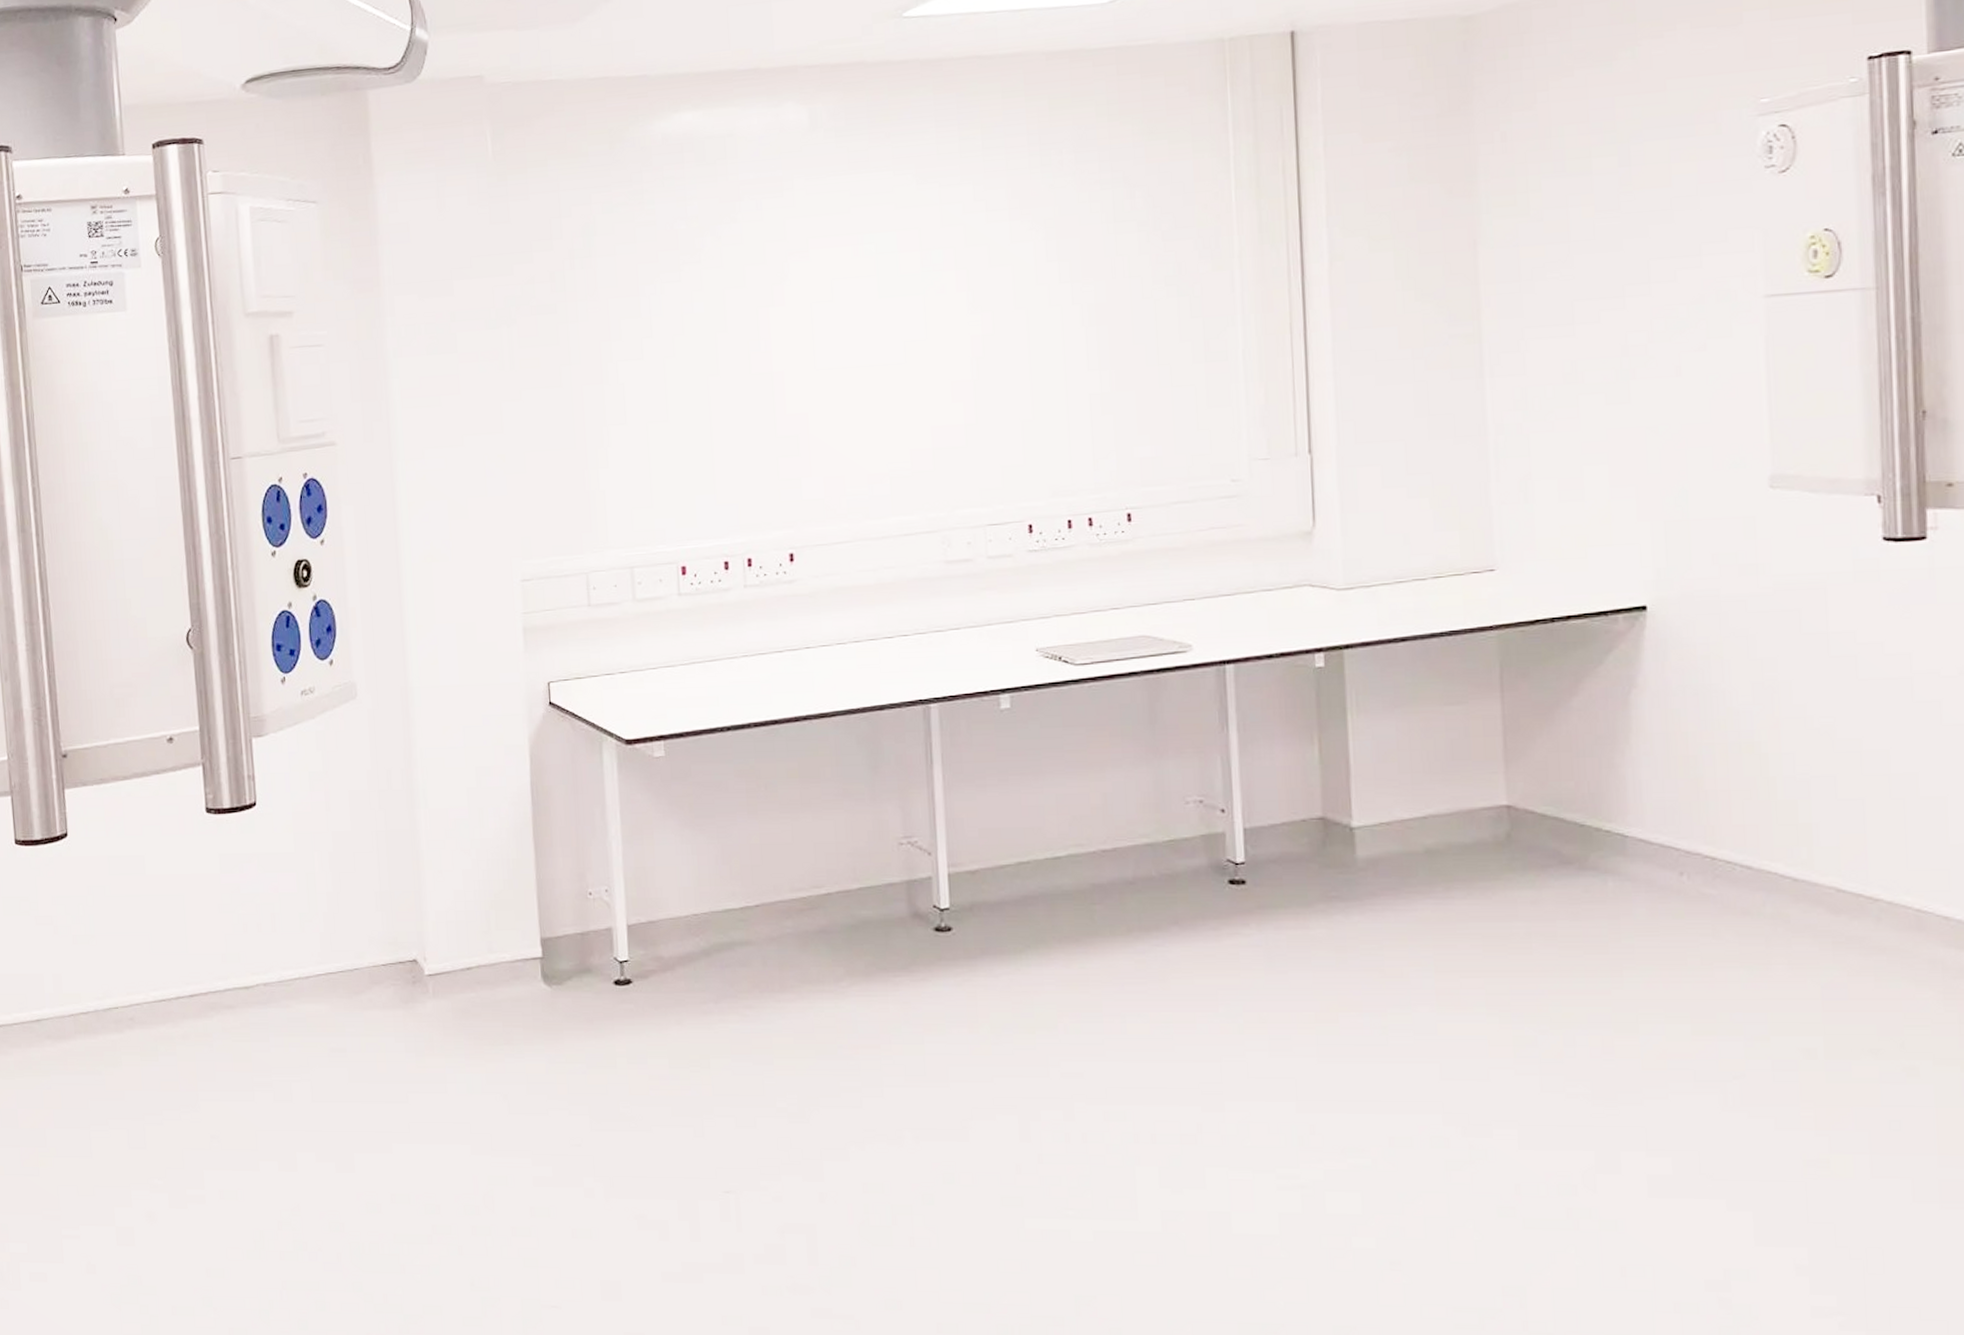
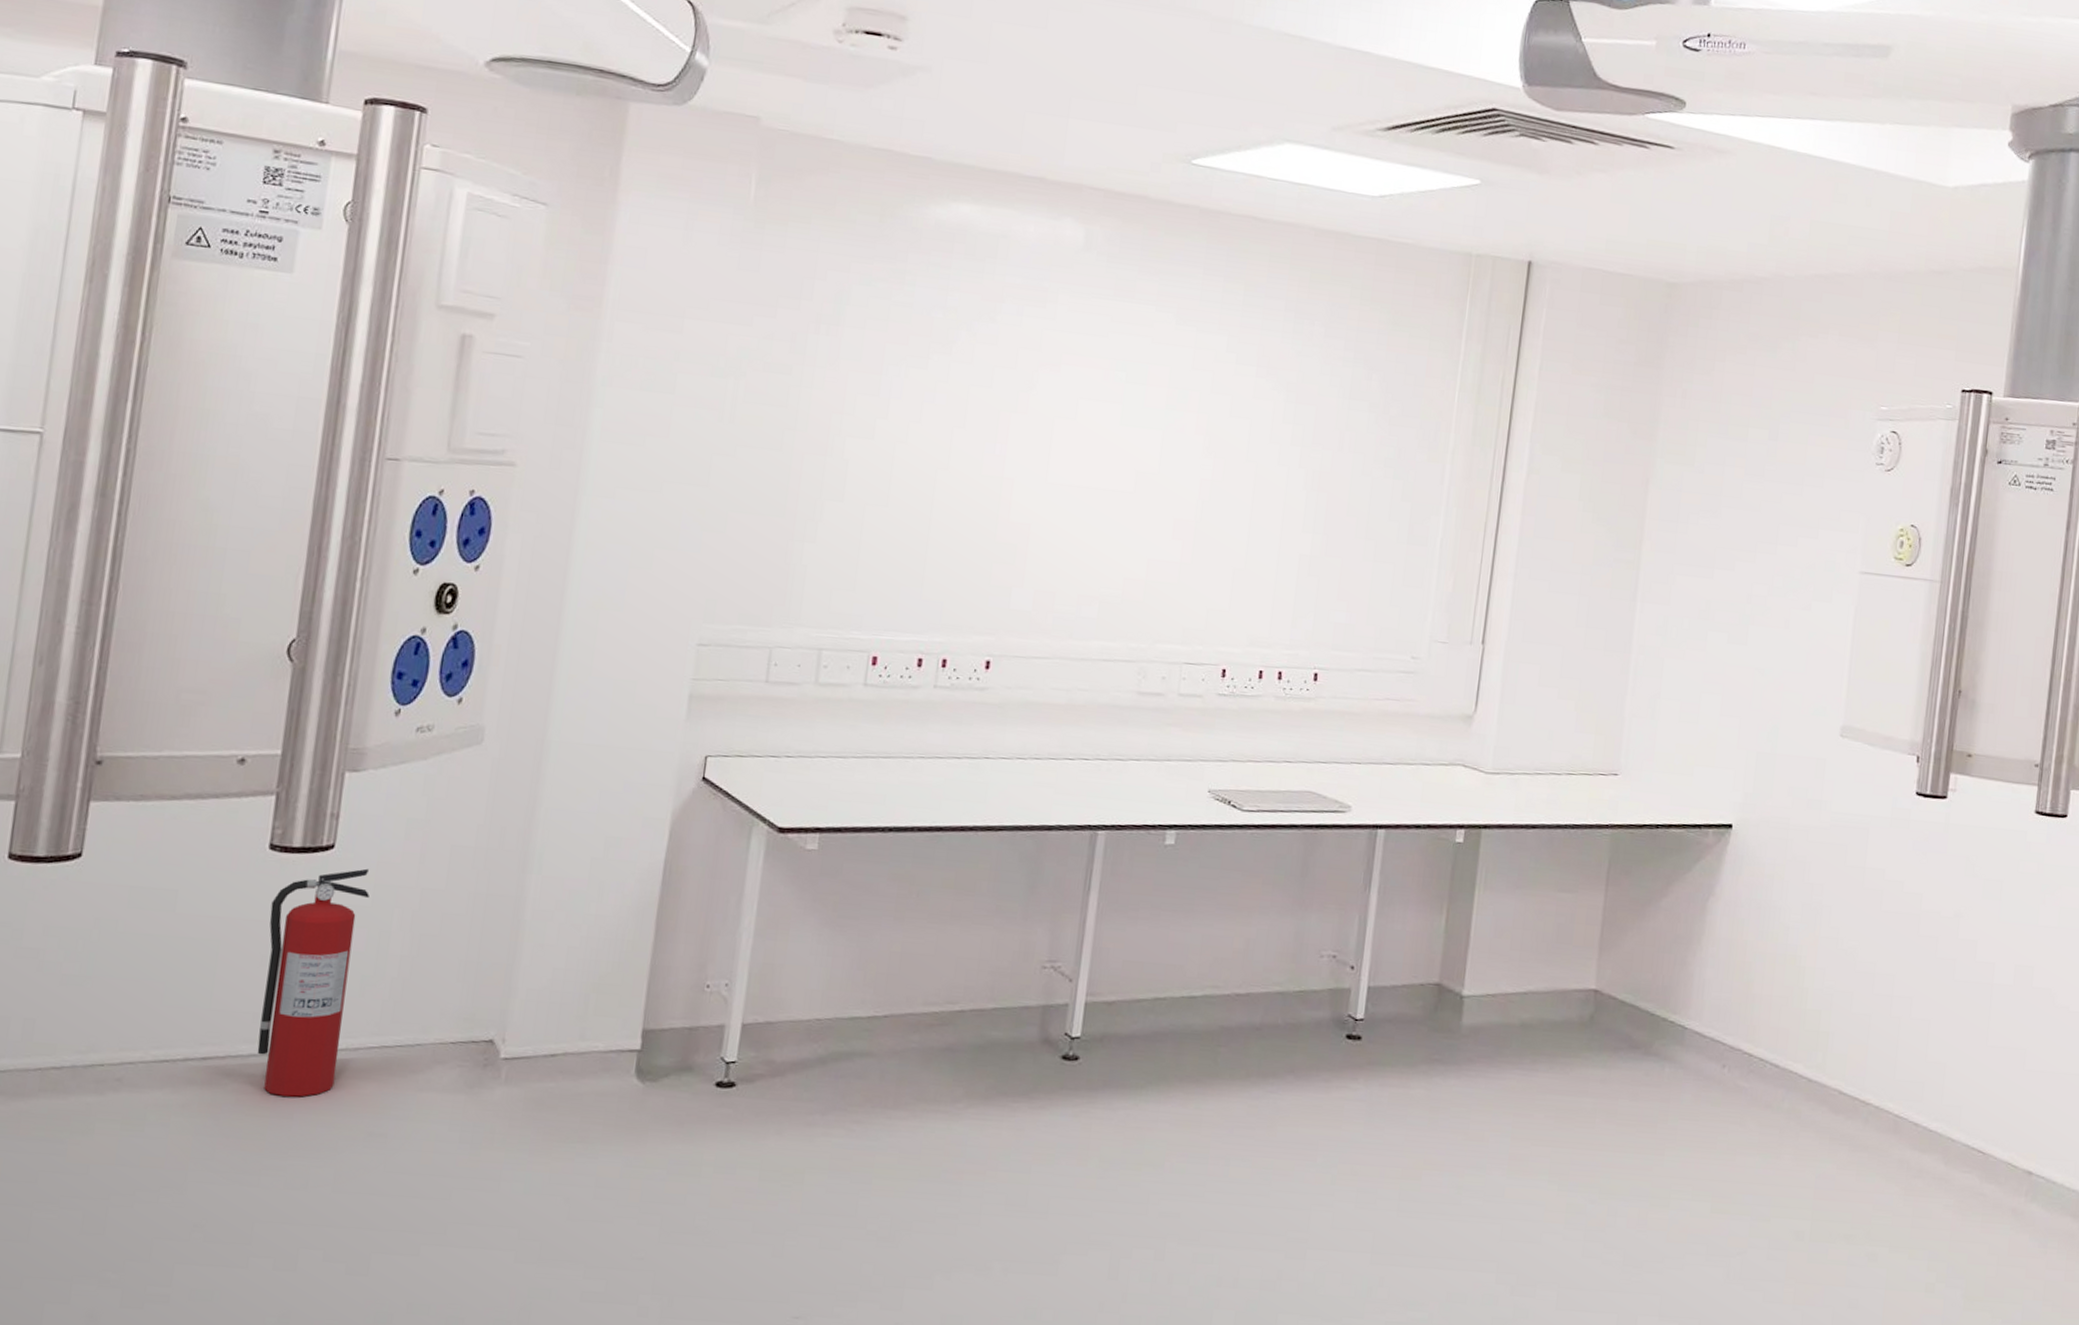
fire extinguisher: none [217,820,296,1022] -> present [257,868,370,1097]

